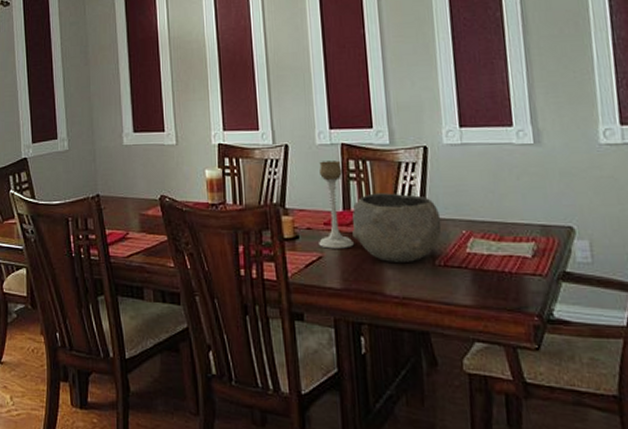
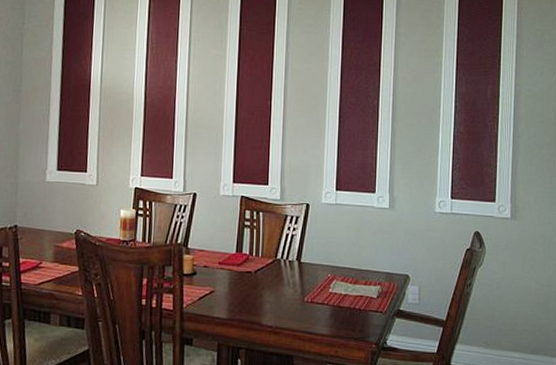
candle holder: present [319,160,354,249] -> none [213,210,241,285]
bowl: present [351,193,442,264] -> none [241,239,313,299]

